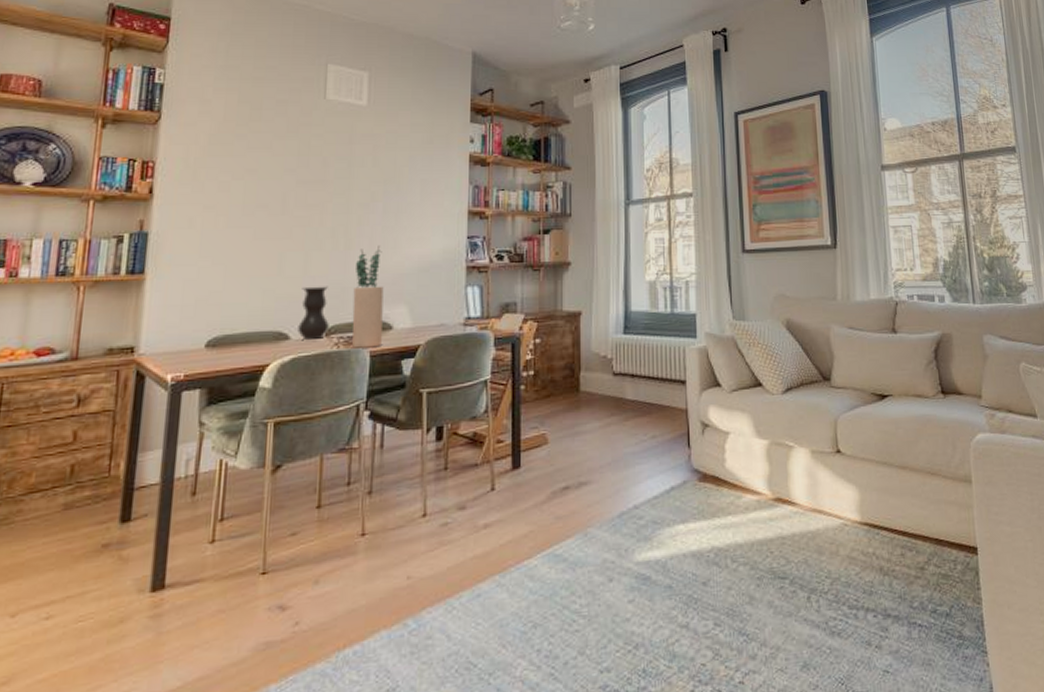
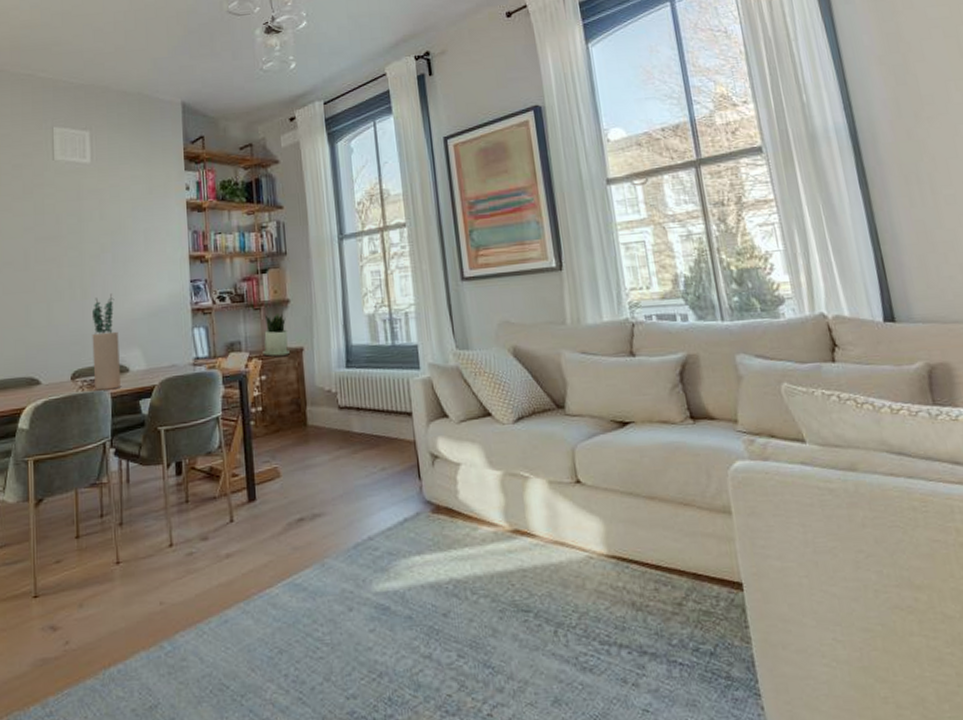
vase: present [298,286,329,341] -> none [47,334,73,385]
planter: none [539,276,567,321] -> present [262,313,290,357]

